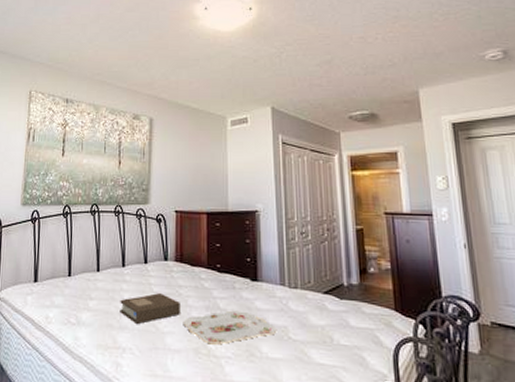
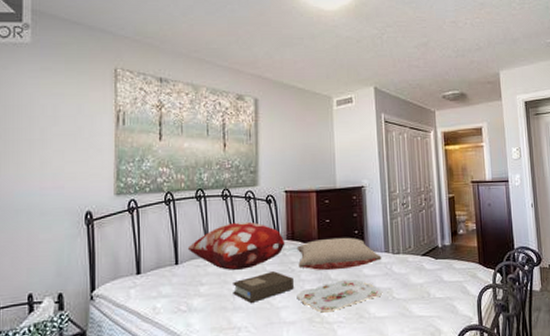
decorative pillow: none [80,239,174,288] -> present [187,221,285,270]
pillow: none [185,264,276,299] -> present [297,237,382,270]

